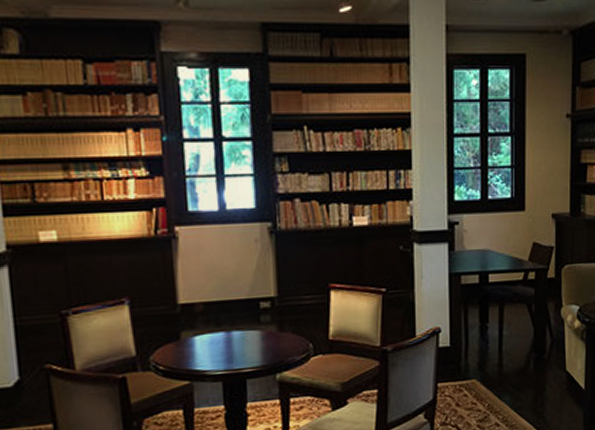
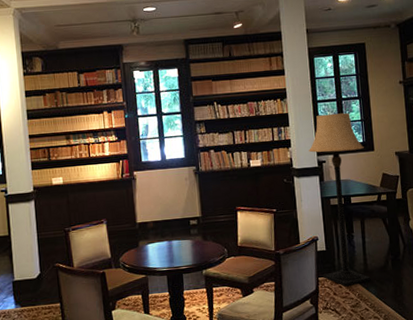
lamp: none [436,154,512,395] -> present [308,112,371,287]

